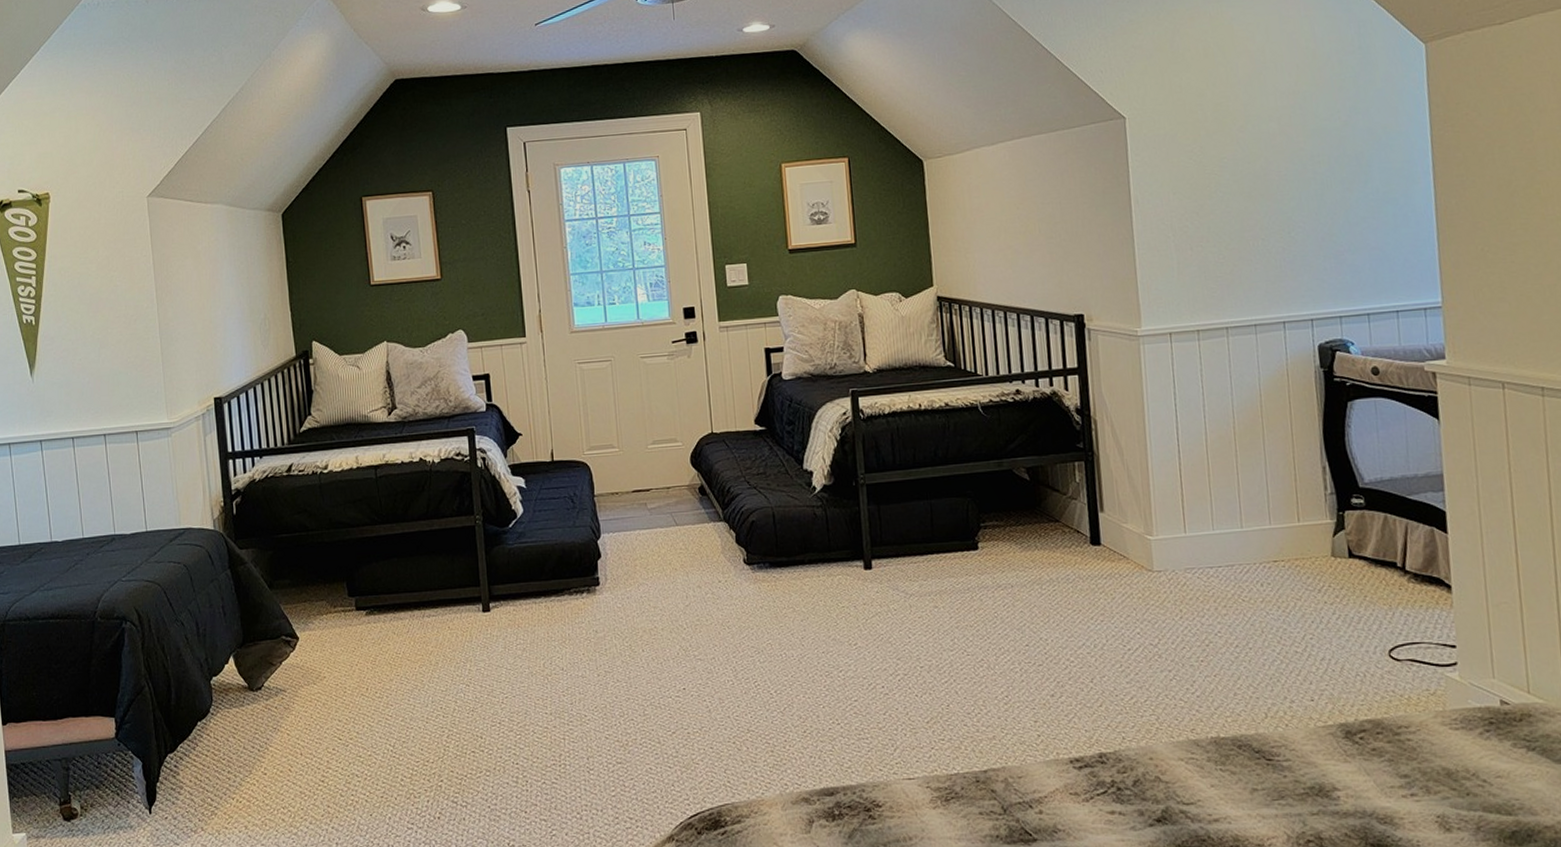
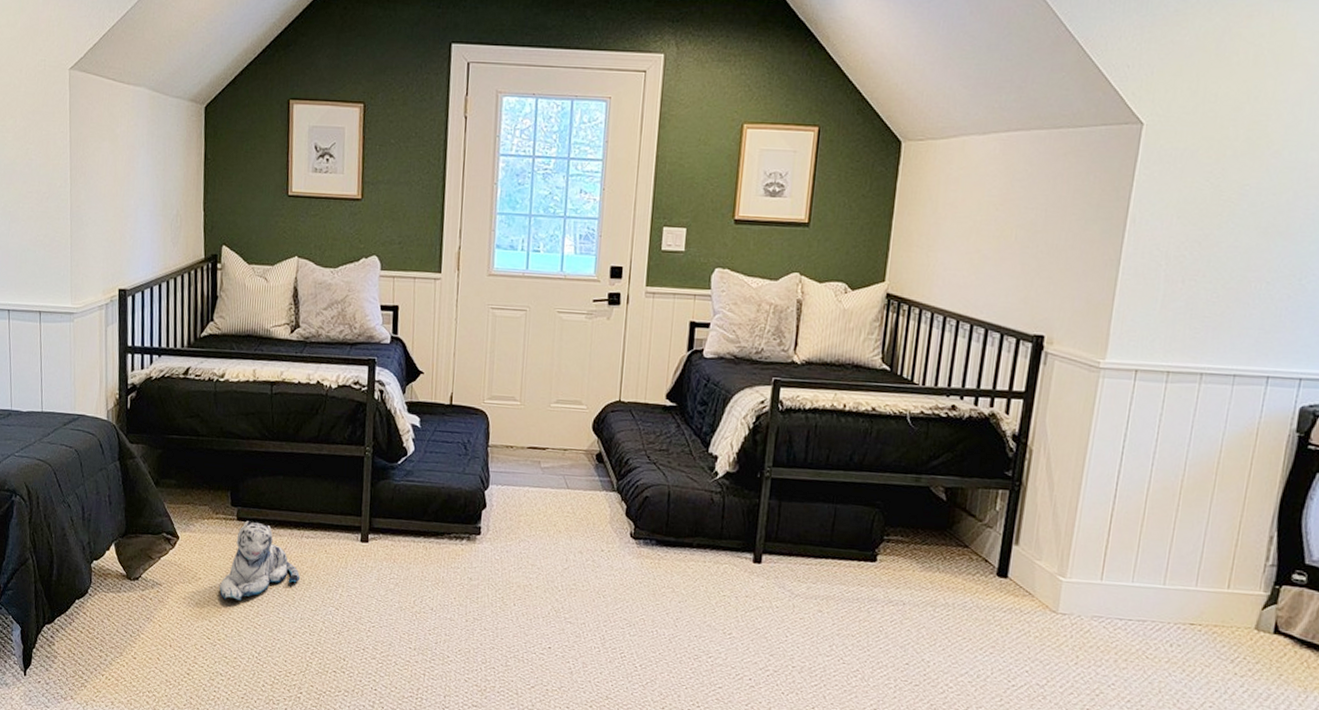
plush toy: none [346,609,426,695] -> present [219,520,300,601]

